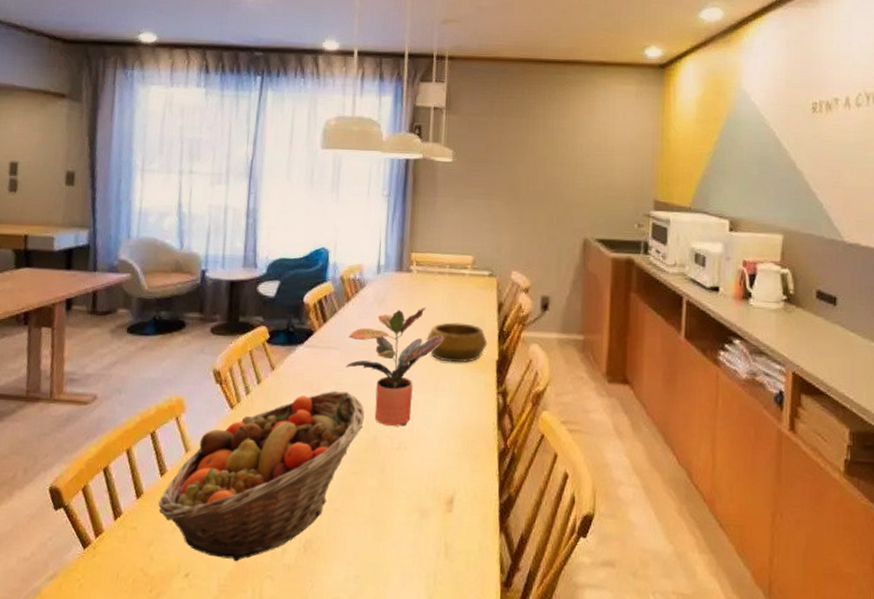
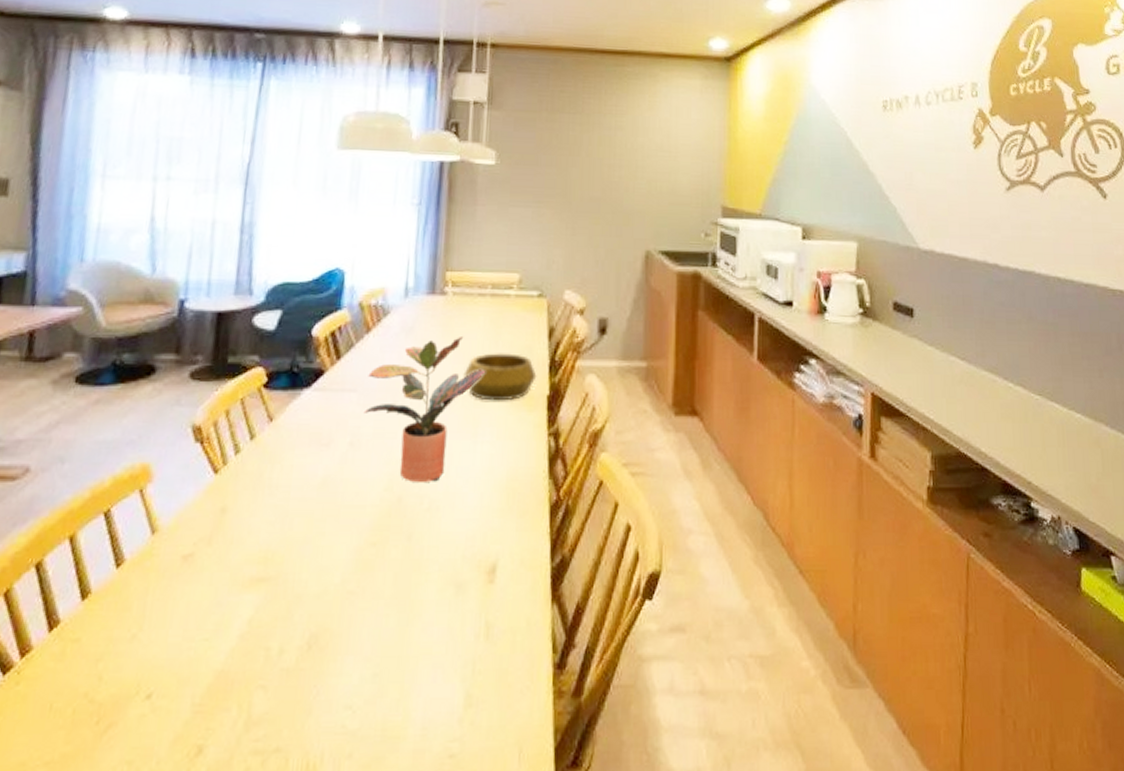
fruit basket: present [159,391,365,562] -> none [112,444,387,672]

